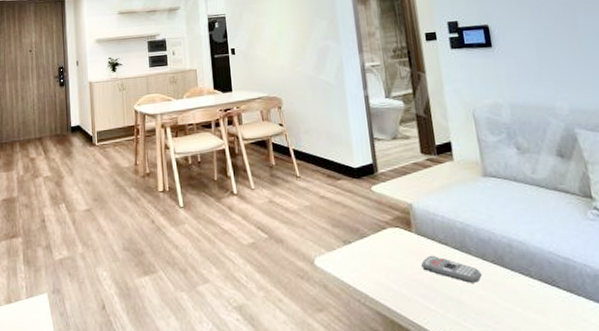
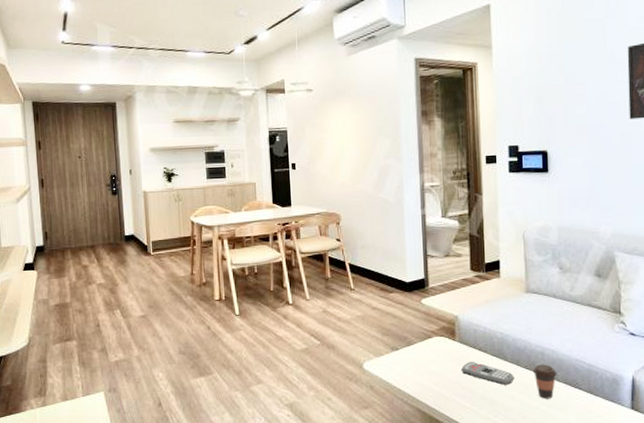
coffee cup: none [500,258,530,299] -> present [532,364,557,399]

